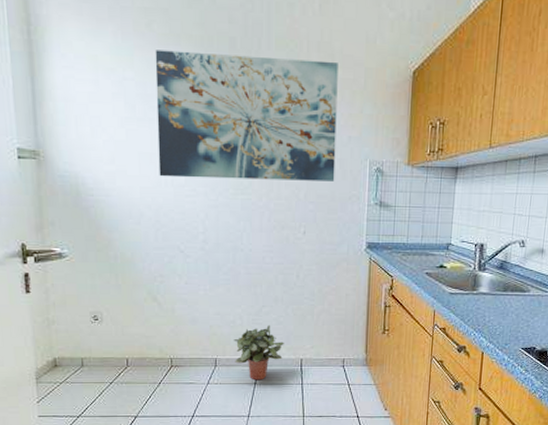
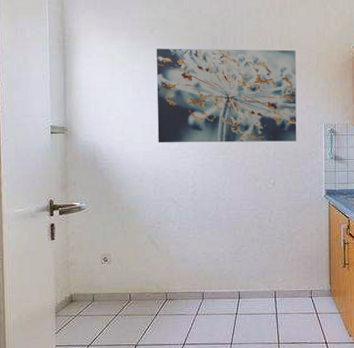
potted plant: present [233,324,284,380] -> none [218,261,260,311]

